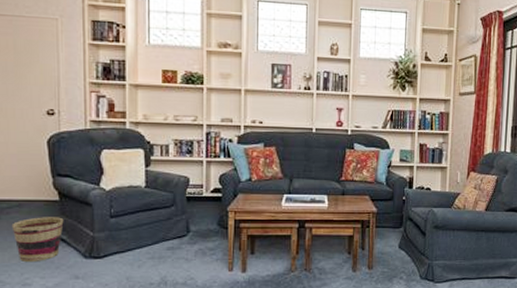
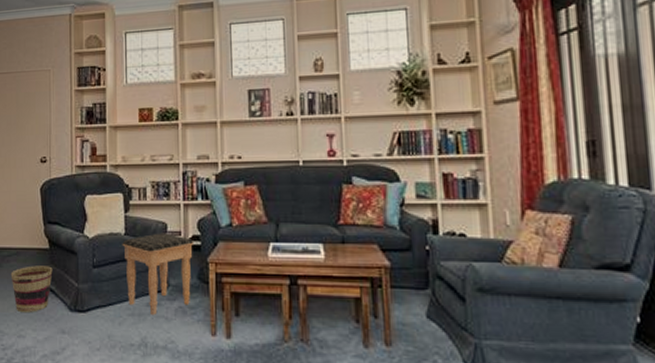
footstool: none [142,186,215,257] -> present [122,233,194,315]

